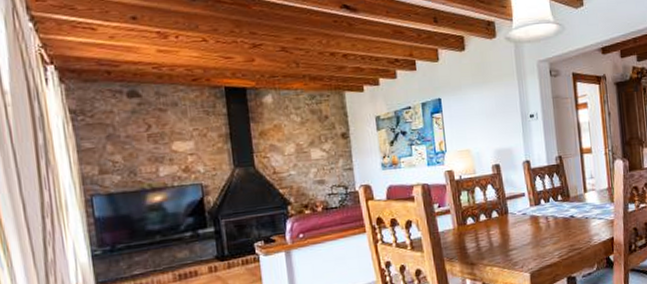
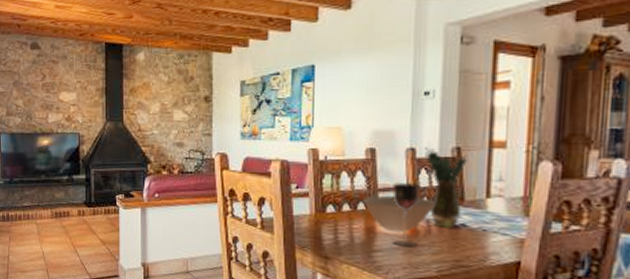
bowl: none [496,199,550,232] -> present [364,195,435,233]
wineglass: none [517,188,542,243] -> present [392,181,420,248]
vase: none [537,158,569,221] -> present [425,147,468,228]

